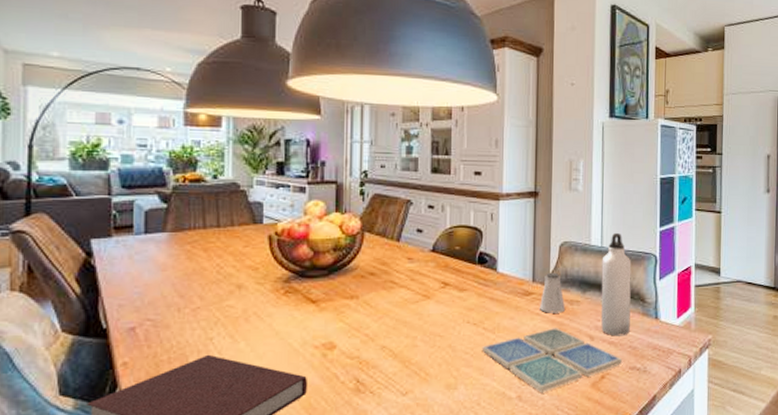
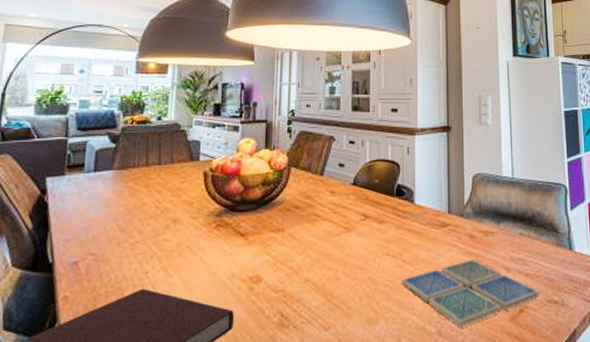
saltshaker: present [540,272,566,313] -> none [456,203,481,245]
water bottle: present [601,232,632,337] -> none [513,163,545,268]

